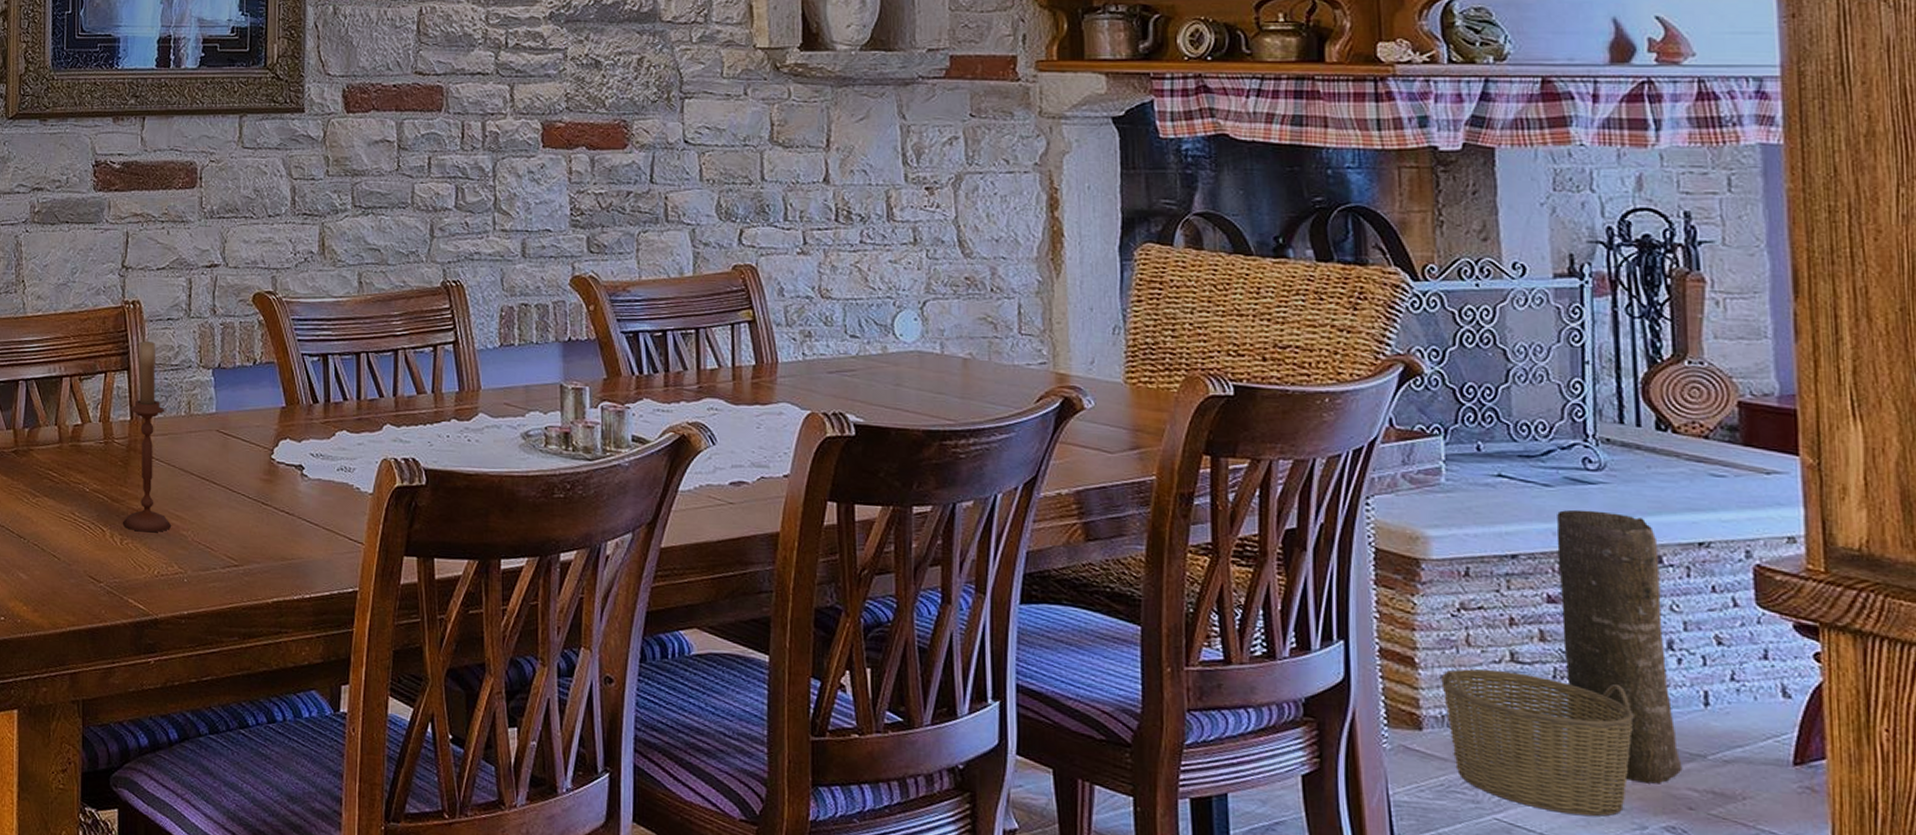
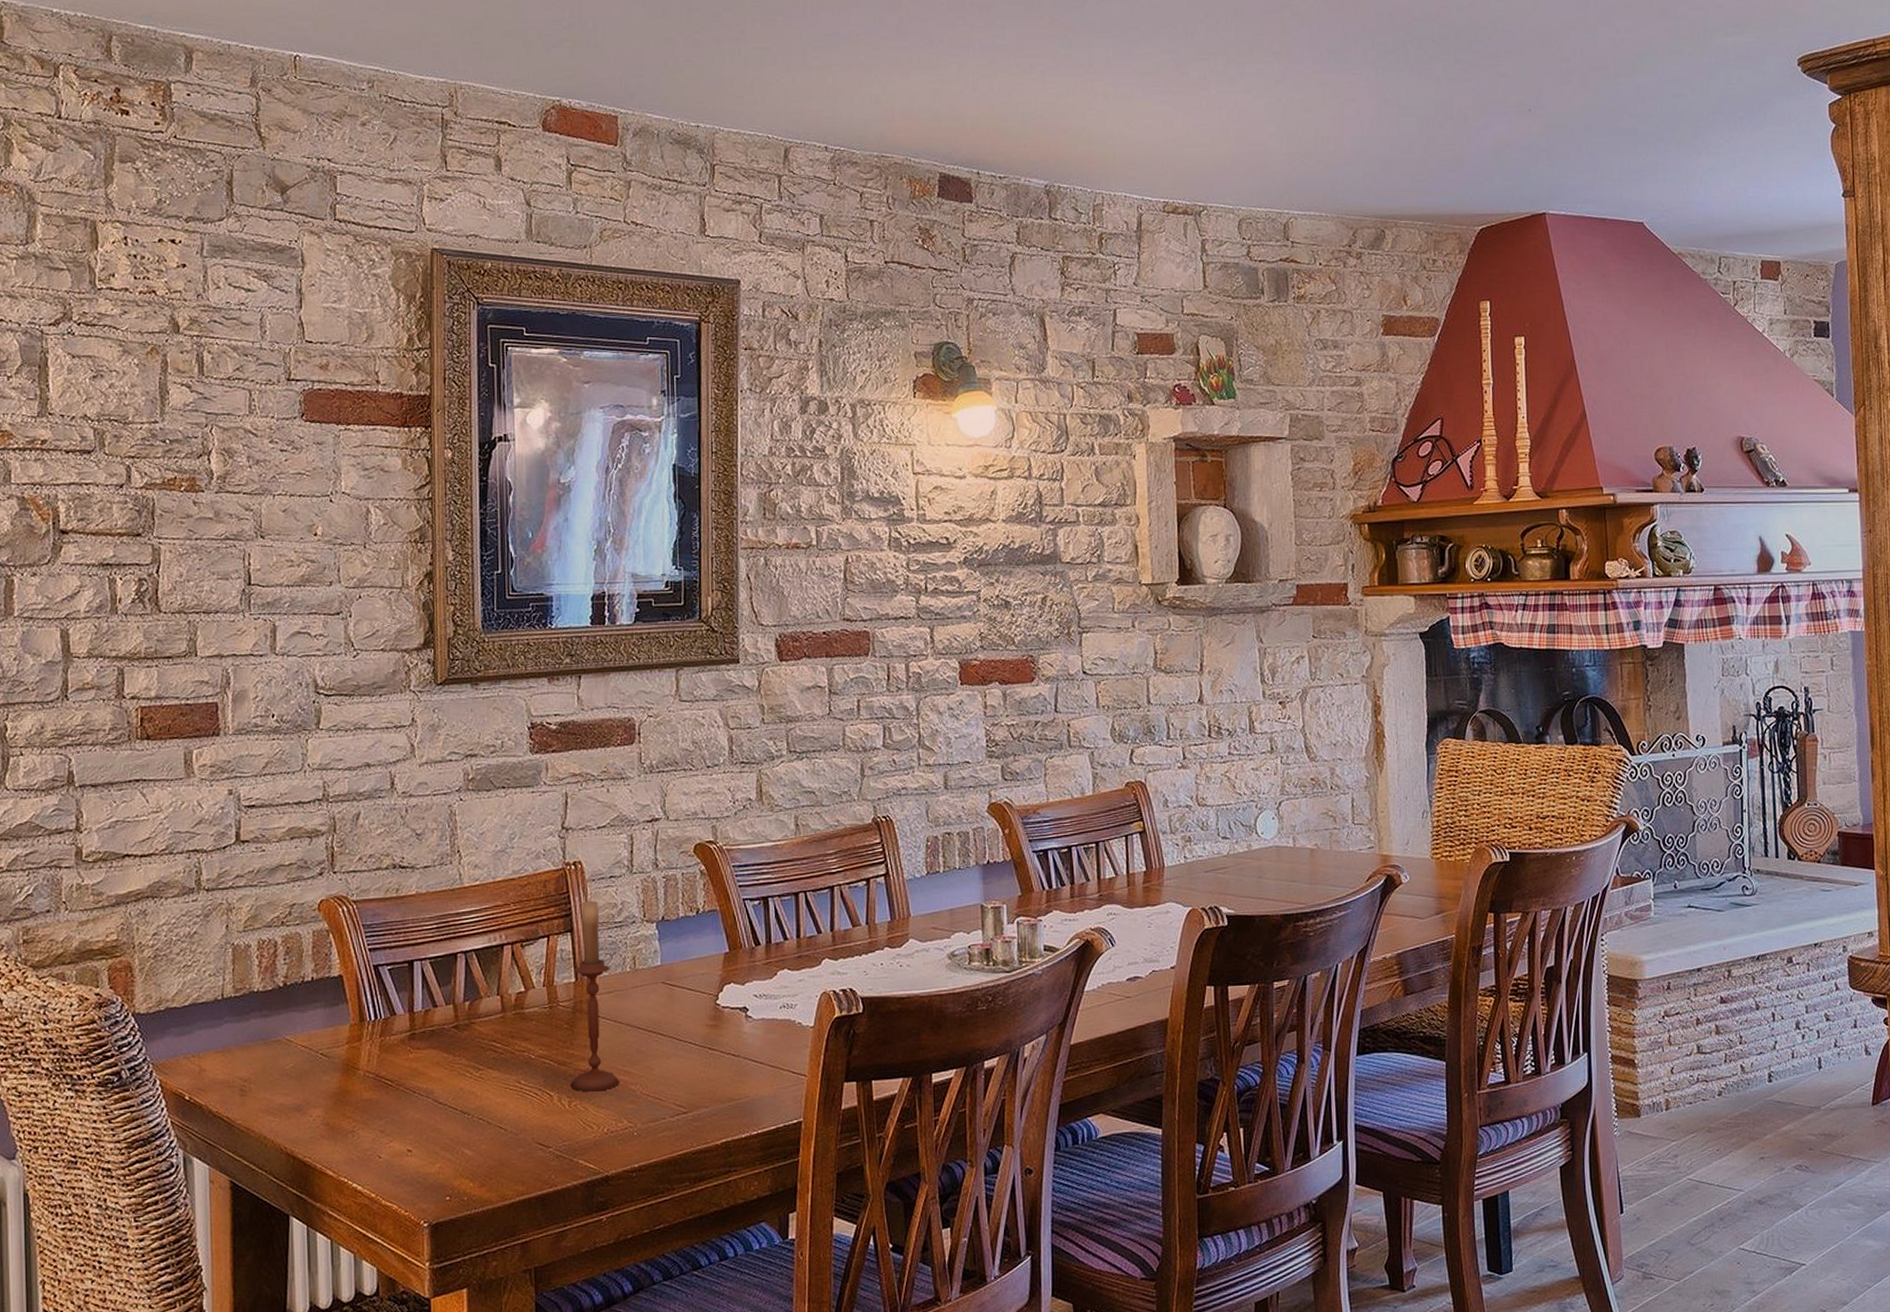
basket: present [1441,669,1634,817] -> none [1652,1060,1776,1167]
decorative log: present [1556,509,1683,784] -> none [1726,927,1806,1135]

